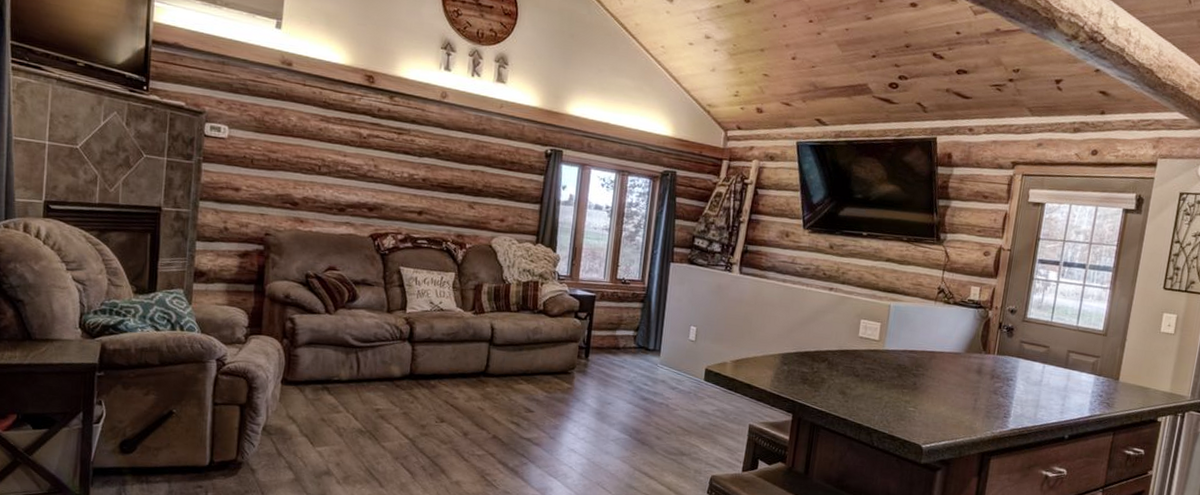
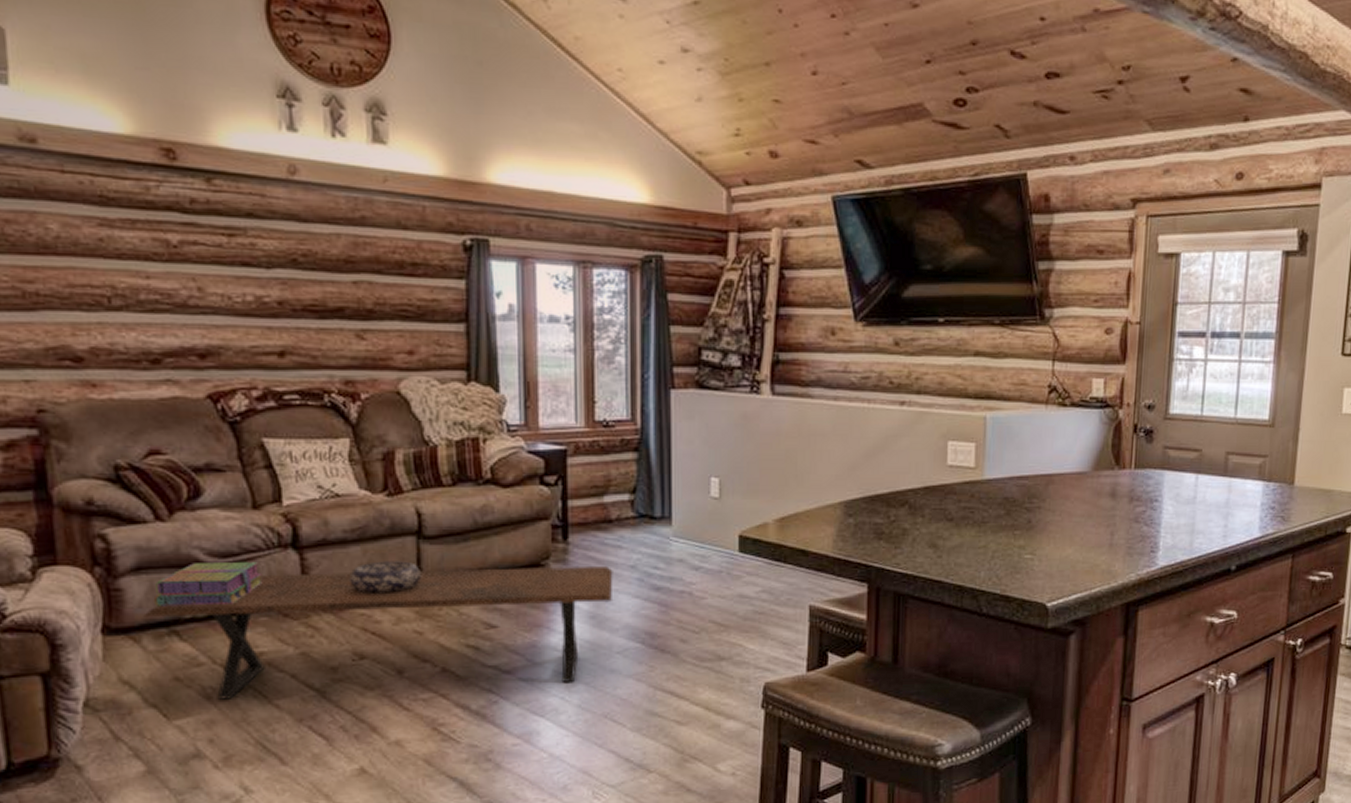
coffee table: none [309,357,616,457] -> present [143,567,613,700]
stack of books: none [316,344,387,374] -> present [153,561,263,607]
decorative bowl: none [441,357,488,380] -> present [349,561,421,594]

